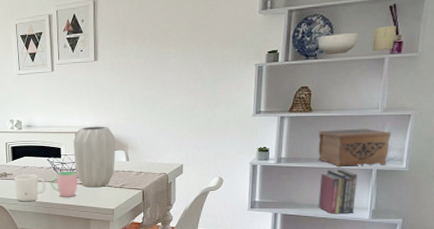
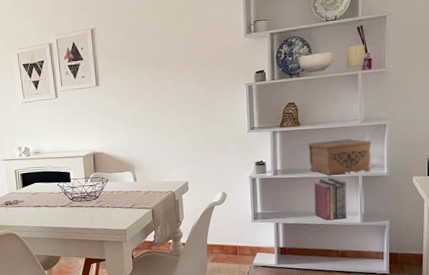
mug: present [15,175,46,202] -> none [26,200,58,228]
cup: present [49,172,77,198] -> none [61,195,89,222]
vase: present [73,126,116,188] -> none [82,148,124,210]

